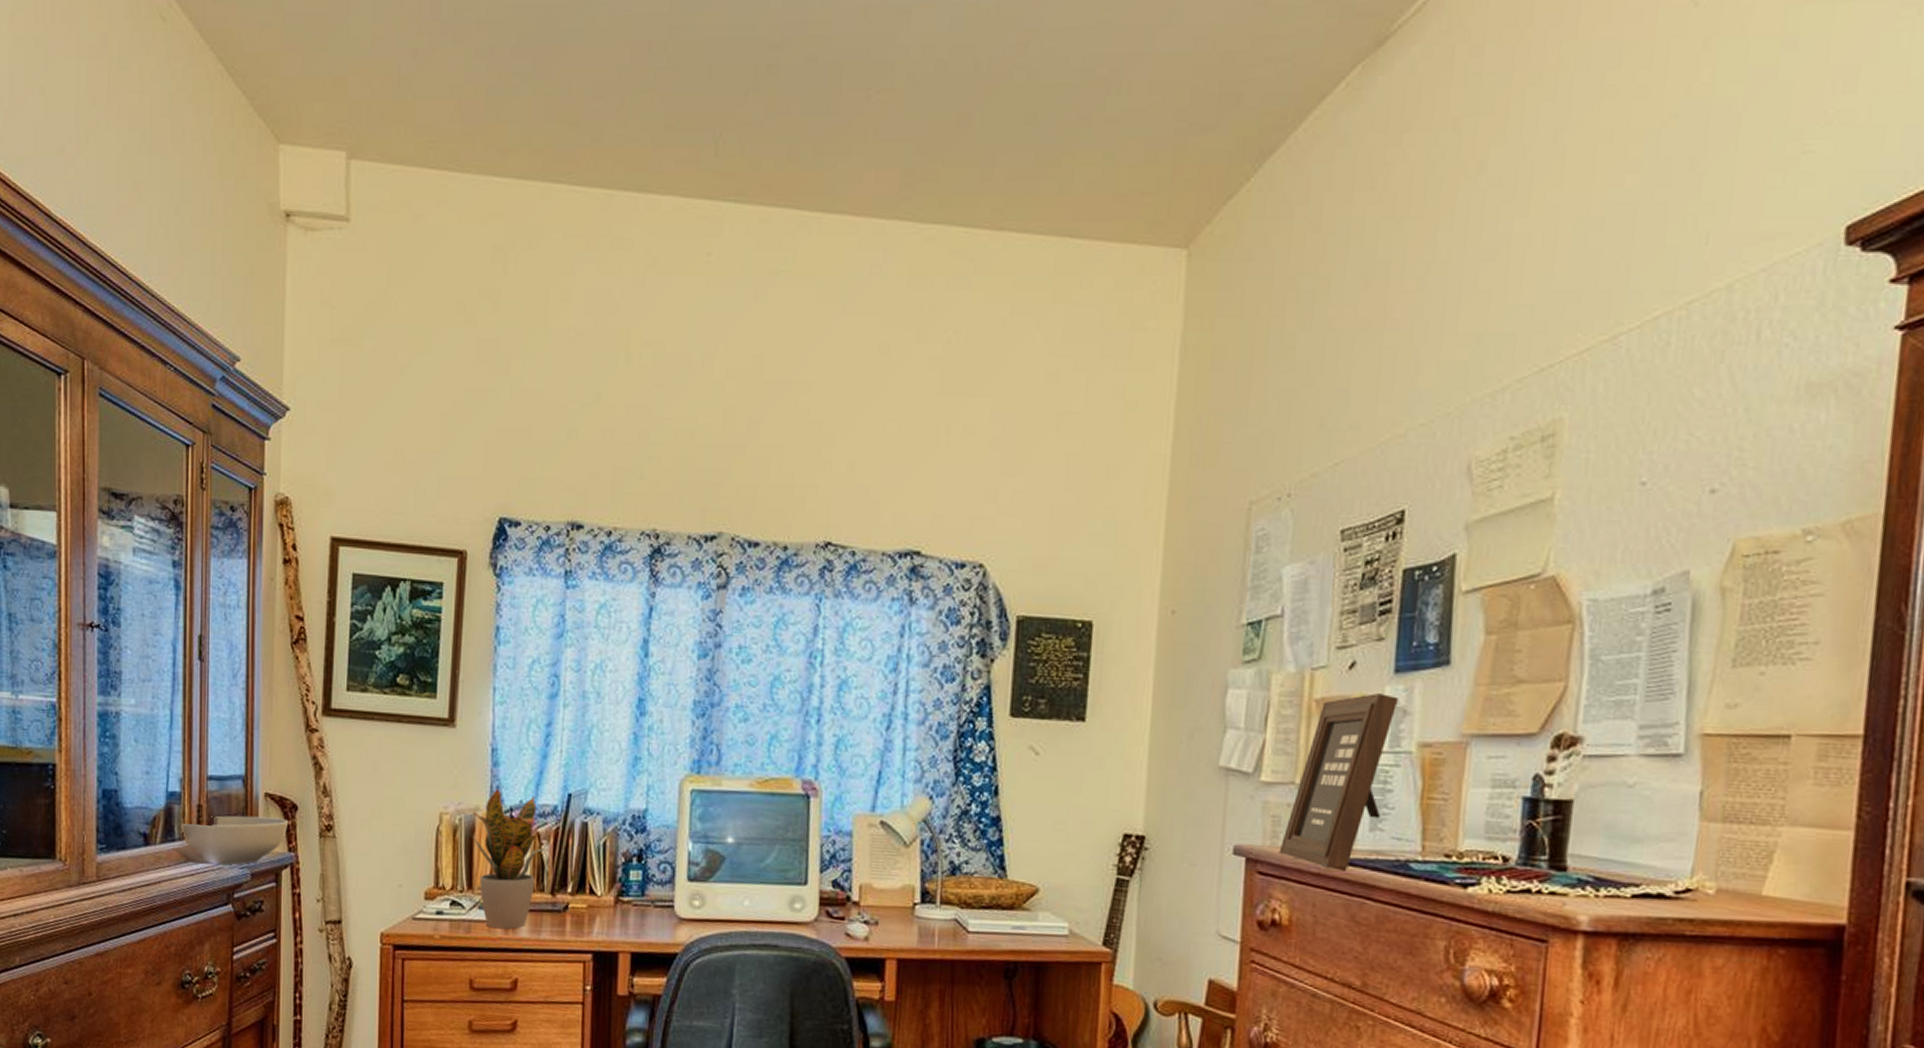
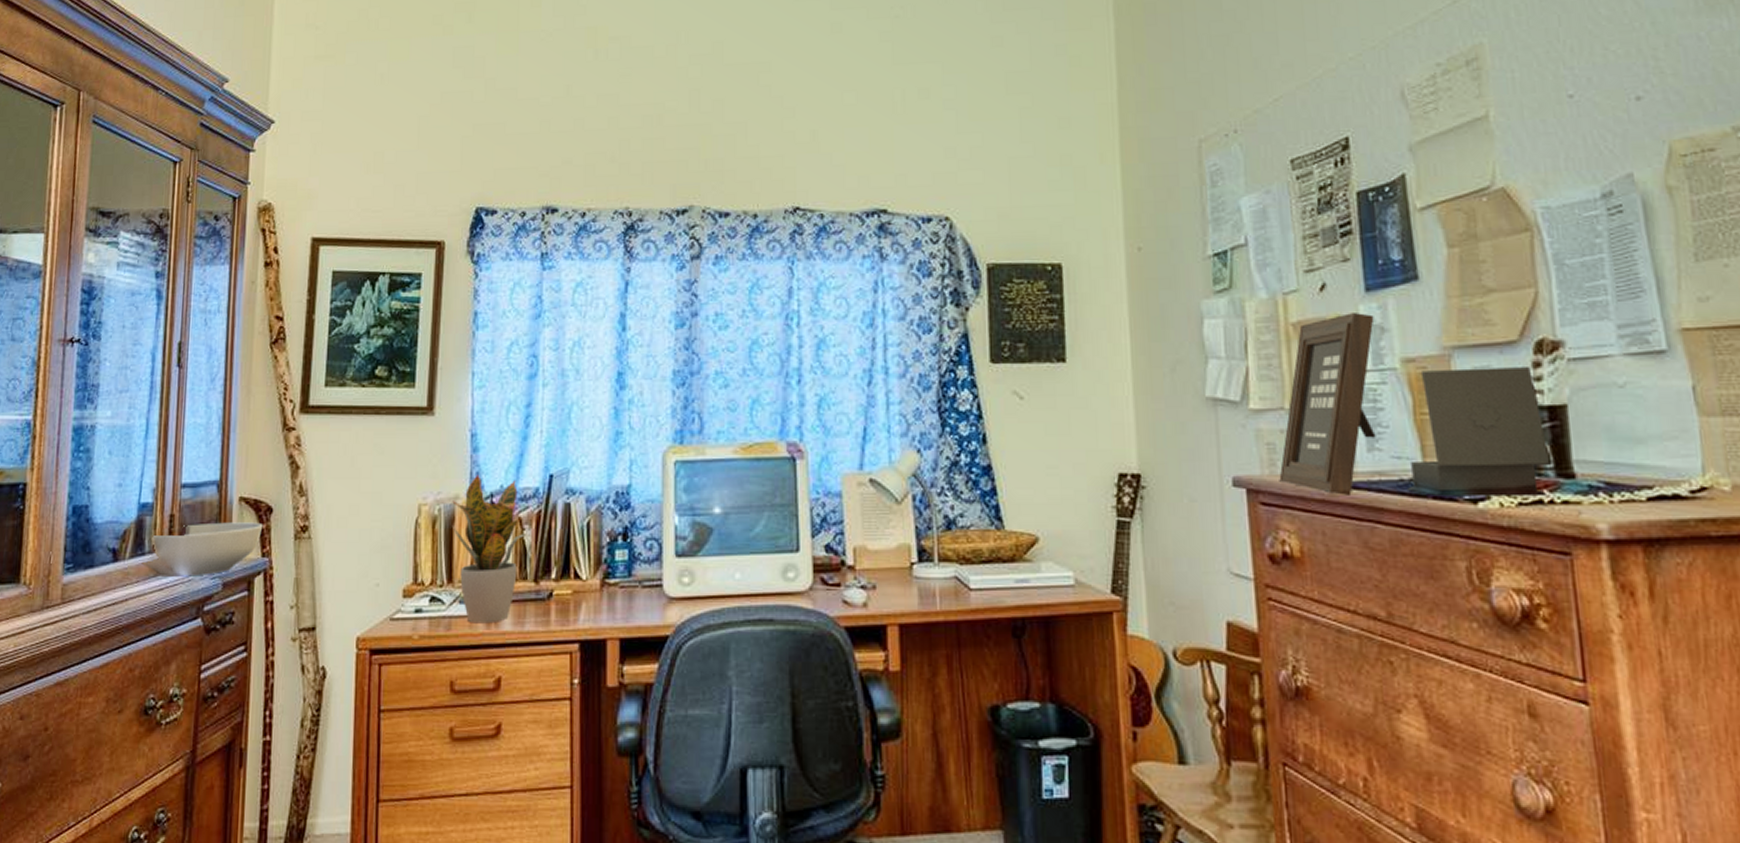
jewelry box: none [1400,756,1546,886] -> present [1406,367,1551,497]

